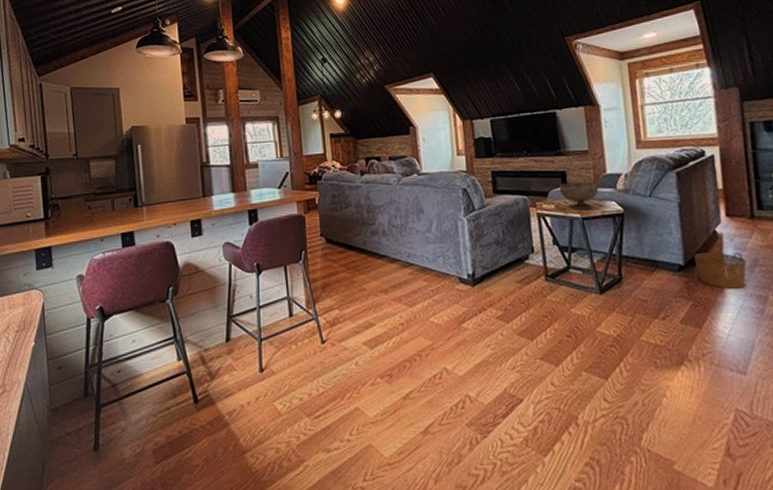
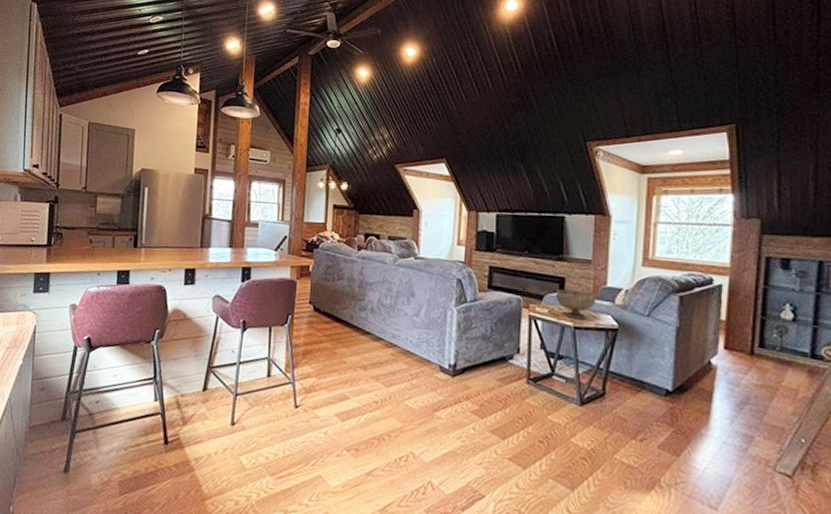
basket: present [694,251,747,289] -> none [684,381,738,424]

